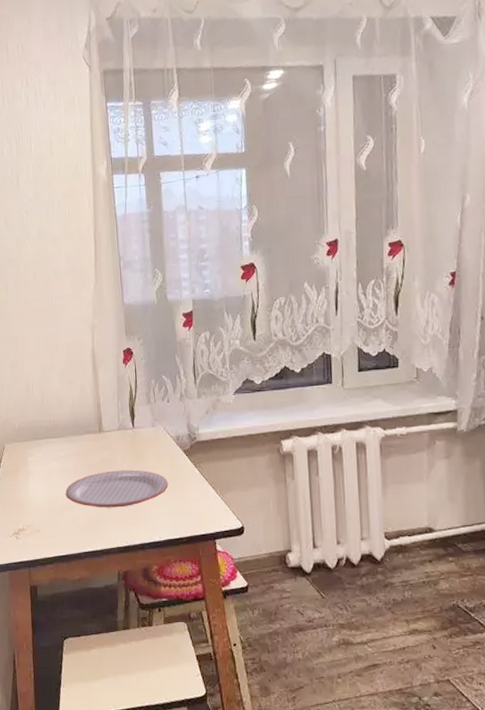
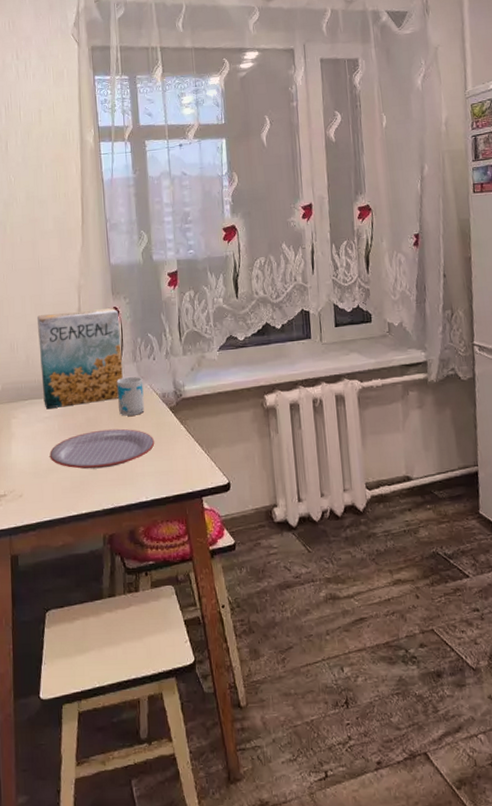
cereal box: none [51,349,137,449] -> present [36,308,123,409]
mug: none [130,418,159,458] -> present [116,376,145,416]

